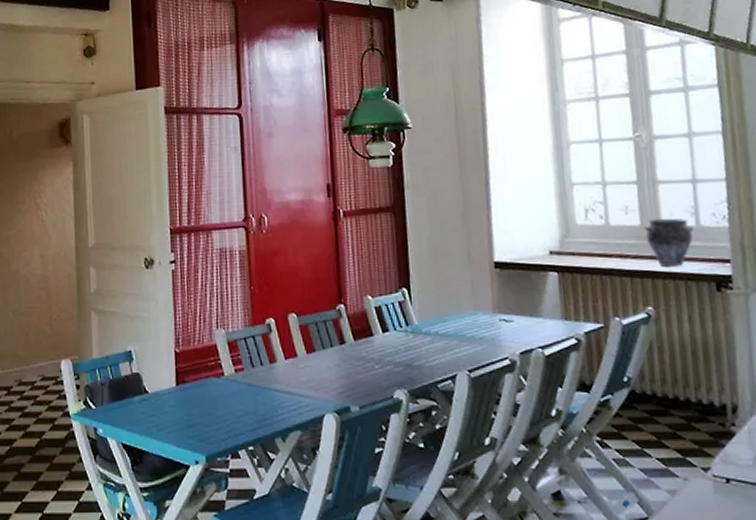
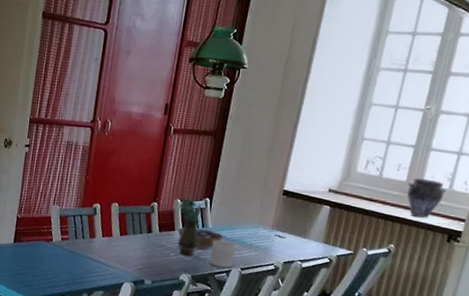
vase: none [371,289,407,366] -> present [177,195,202,256]
bowl: none [376,327,436,355] -> present [177,227,224,250]
mug: none [423,337,466,375] -> present [209,240,243,269]

